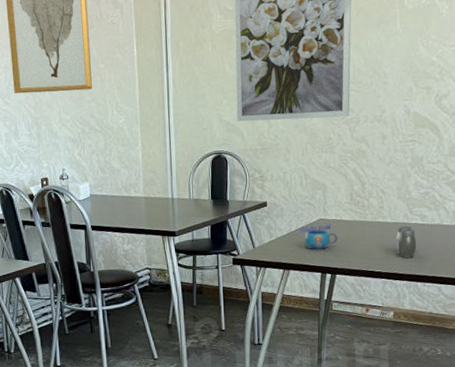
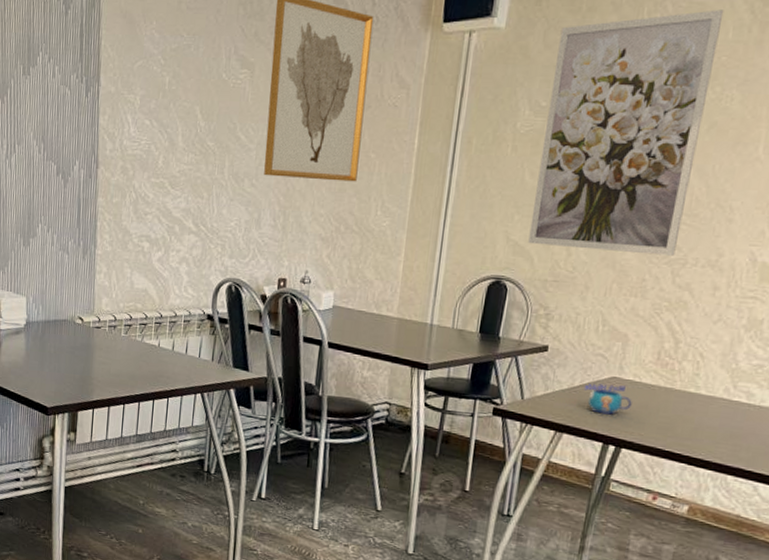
salt and pepper shaker: present [395,225,416,258] -> none [706,401,736,443]

